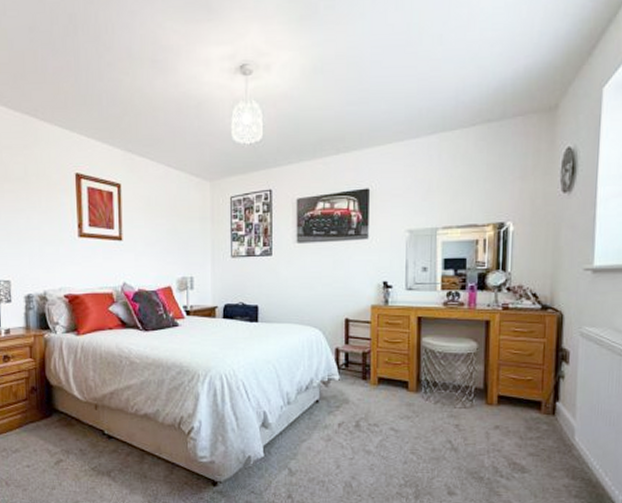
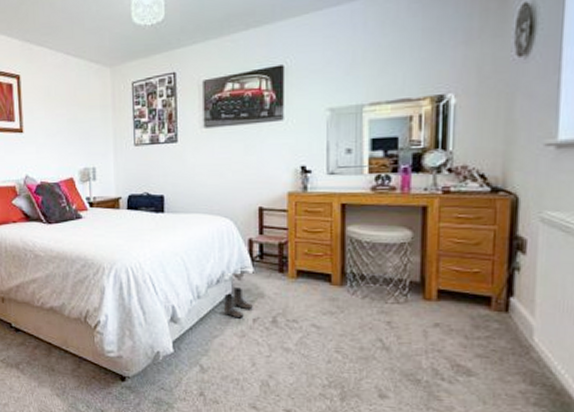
boots: none [311,394,338,423] -> present [223,288,253,318]

